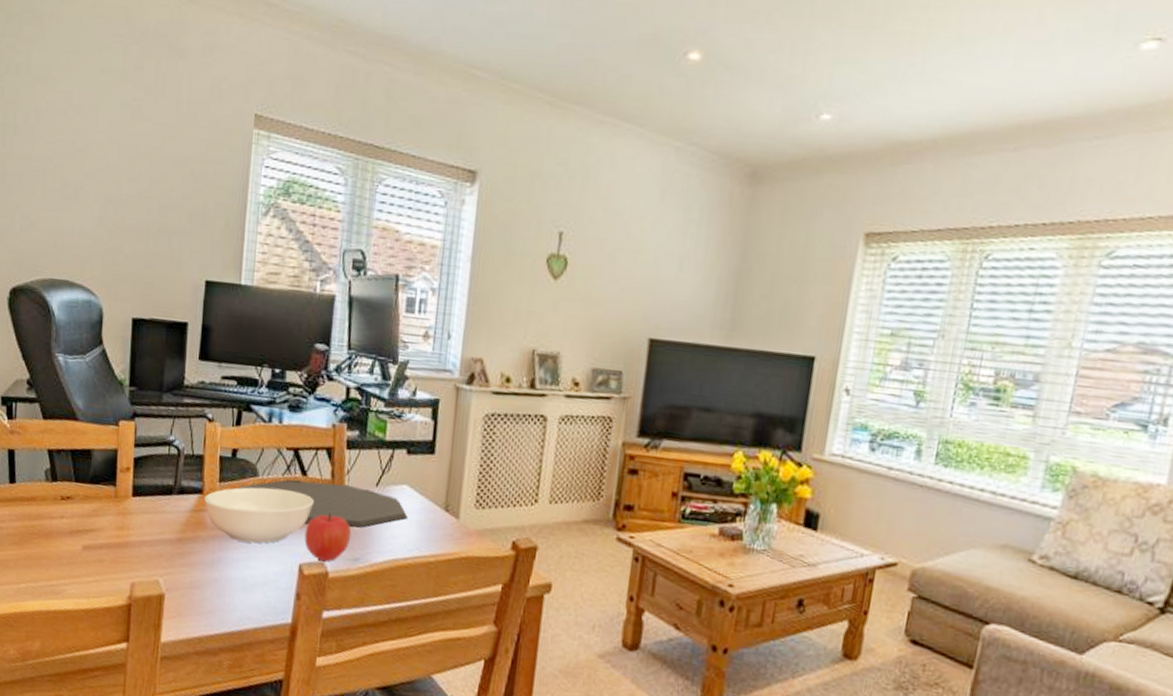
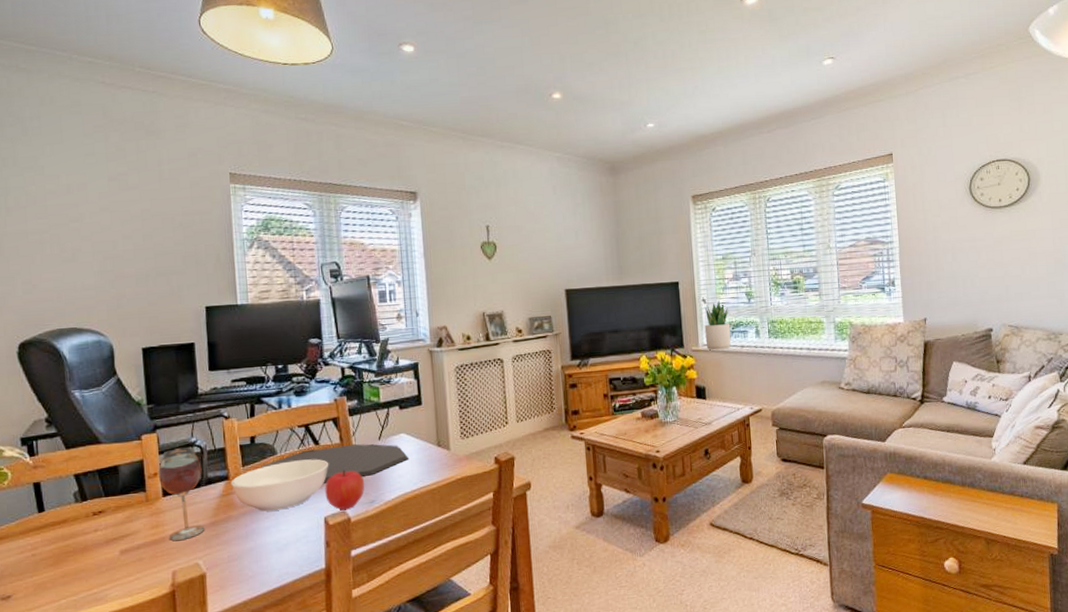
wineglass: none [130,443,177,551] -> present [157,446,205,541]
planter: none [835,395,883,468] -> present [704,300,731,351]

